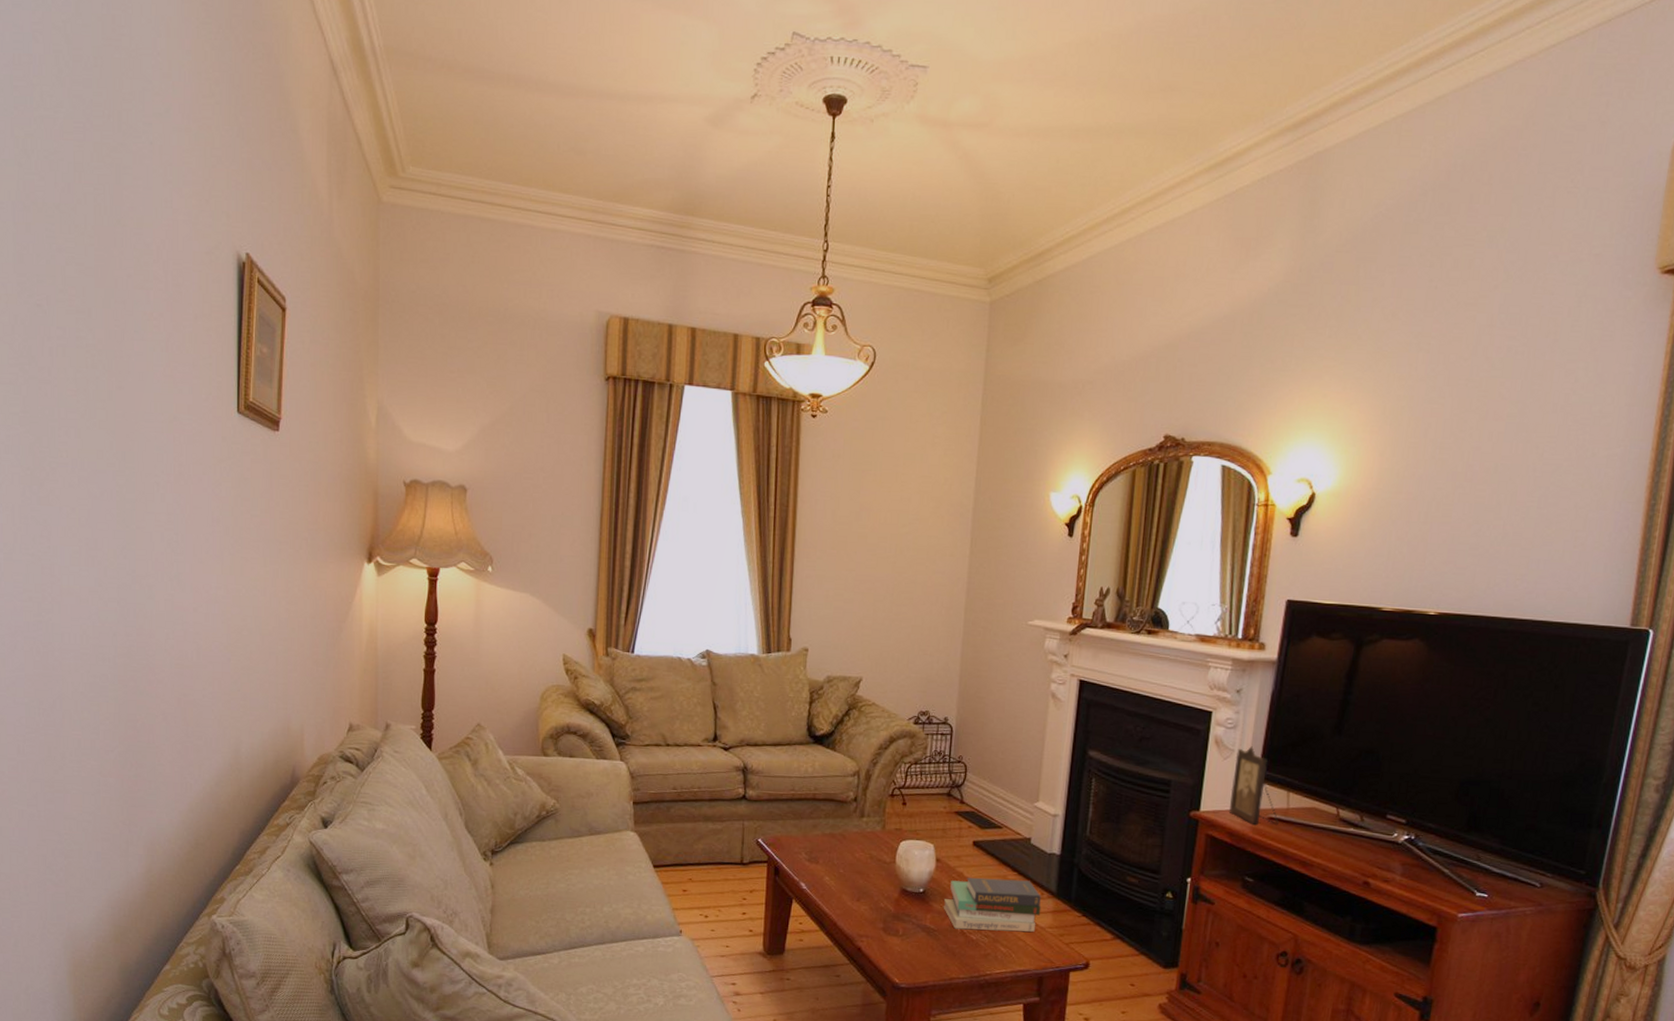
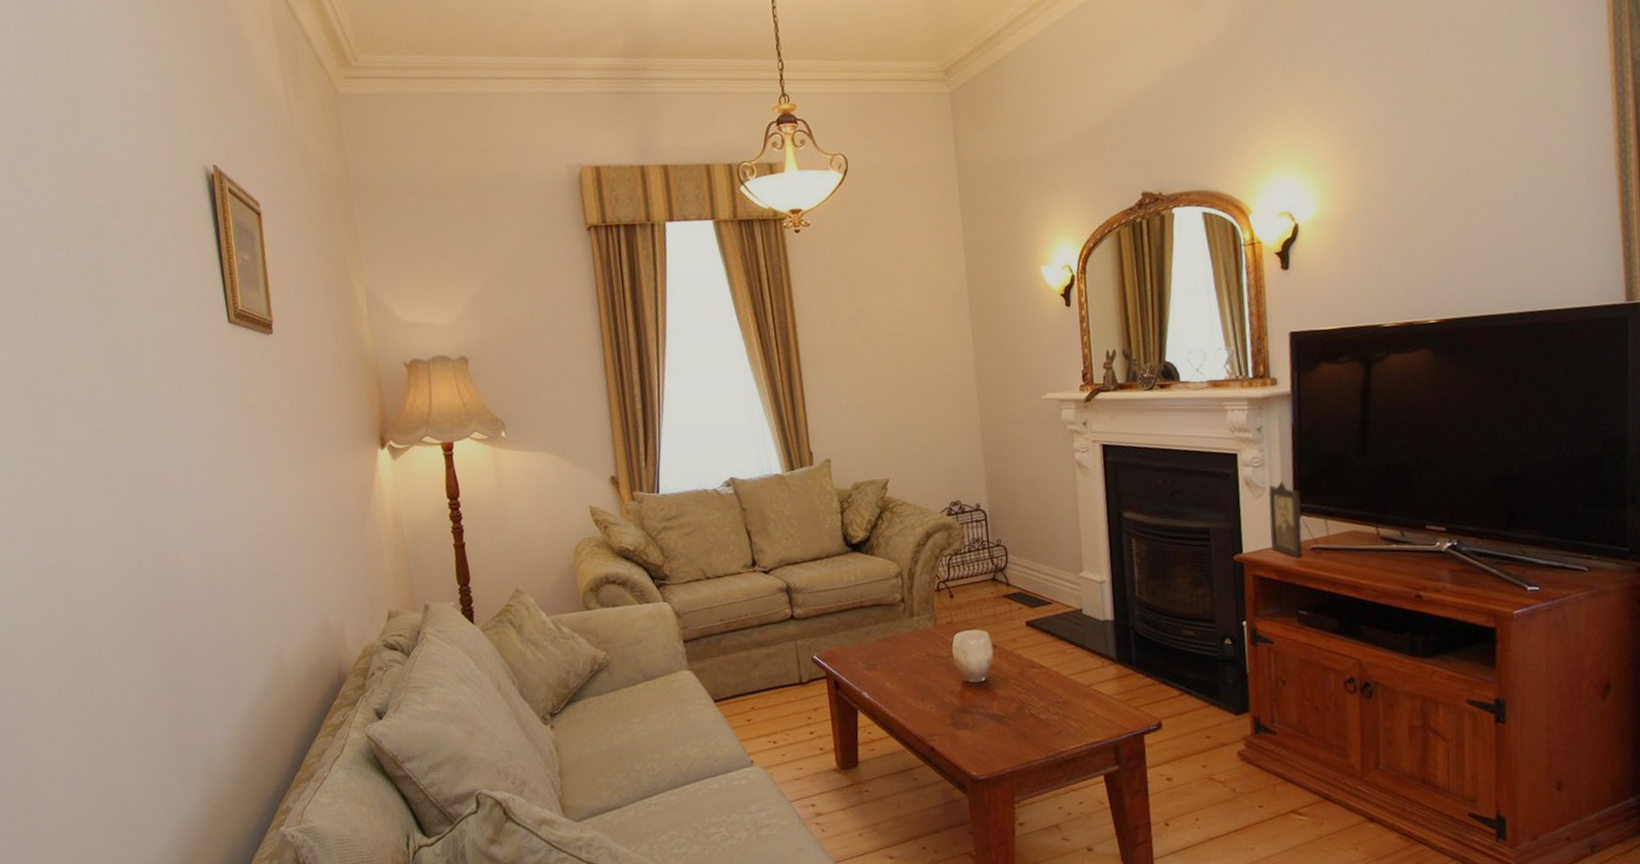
books: present [943,877,1041,932] -> none [1007,651,1105,712]

